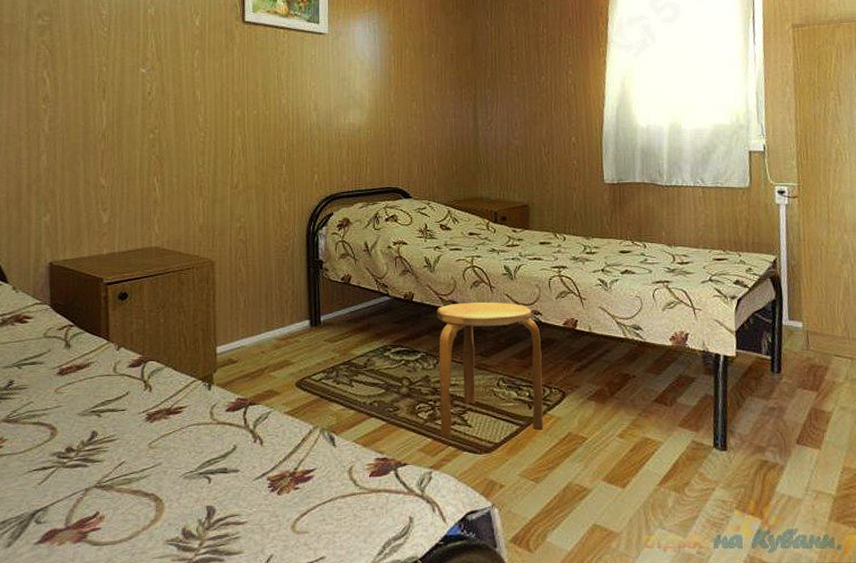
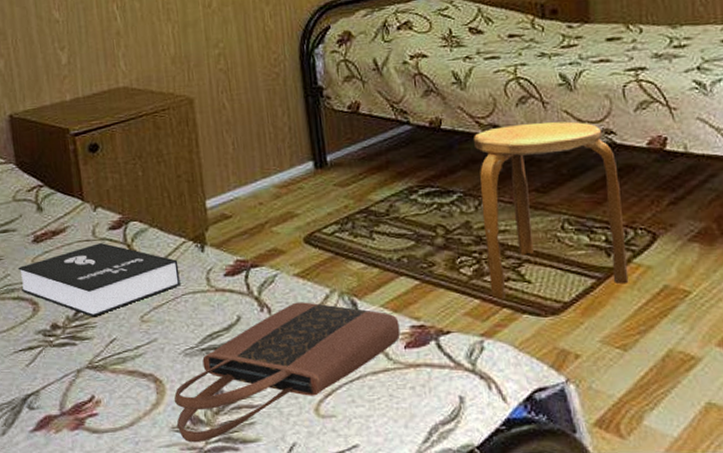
booklet: none [41,378,187,443] -> present [18,243,181,317]
tote bag: none [171,436,367,554] -> present [174,302,401,443]

